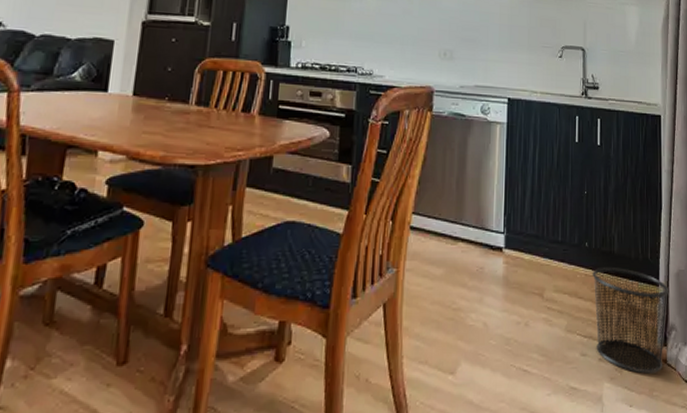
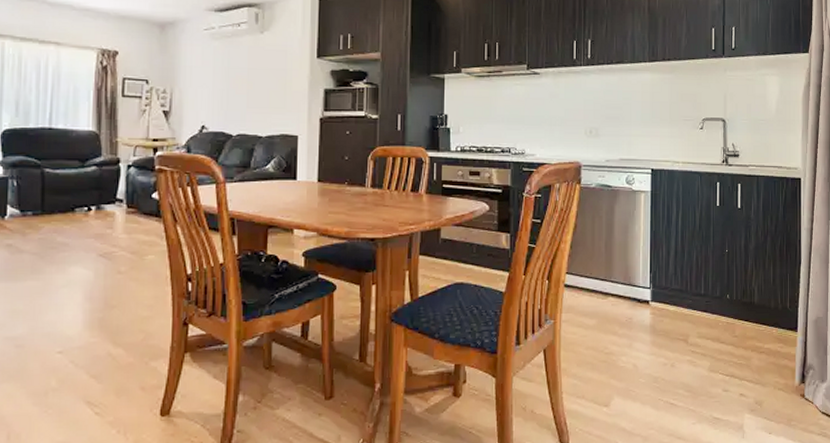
waste bin: present [592,266,669,374] -> none [733,315,808,407]

